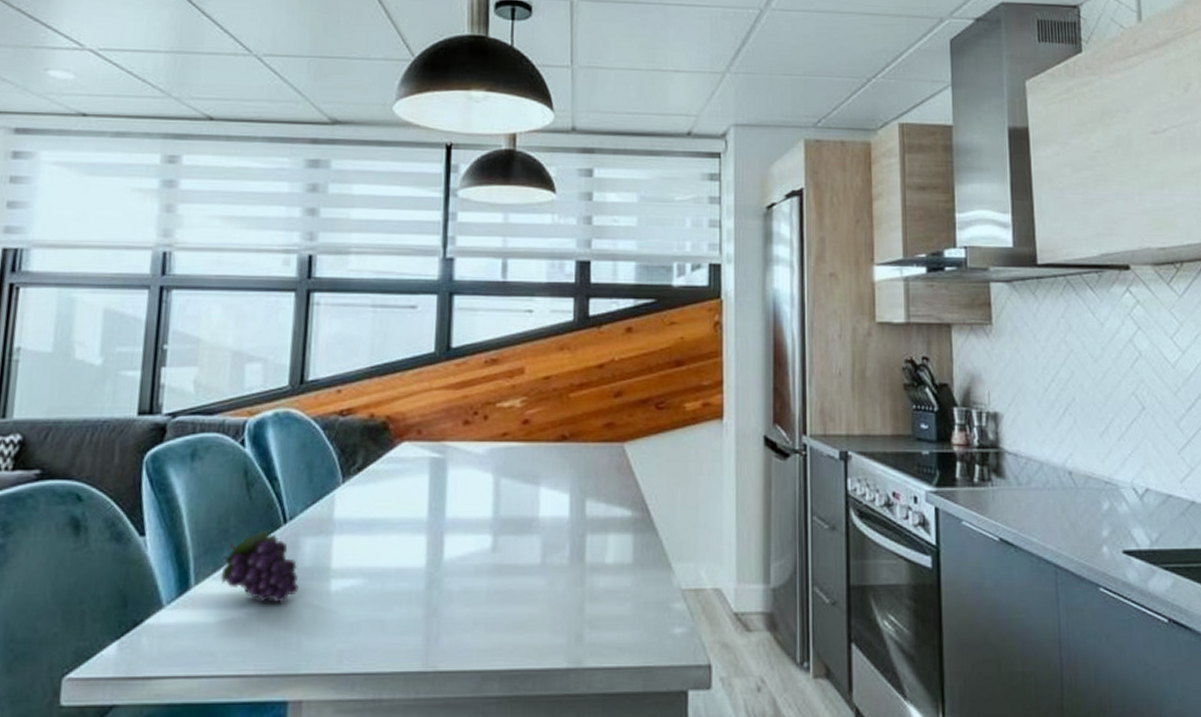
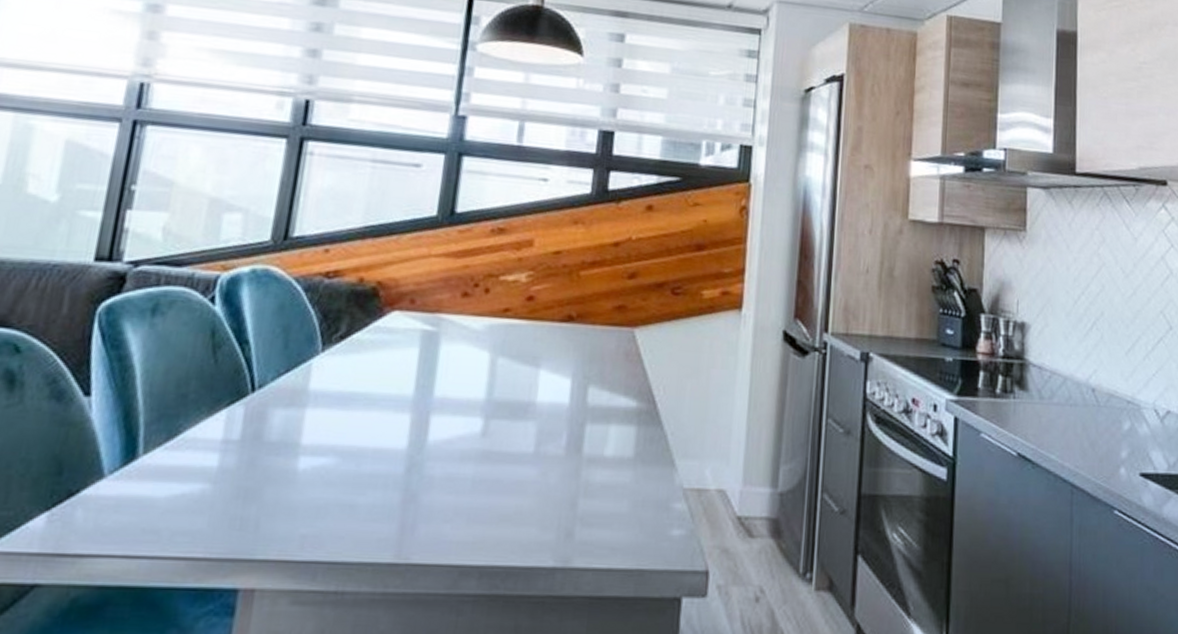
fruit: present [220,529,299,603] -> none [173,397,262,480]

